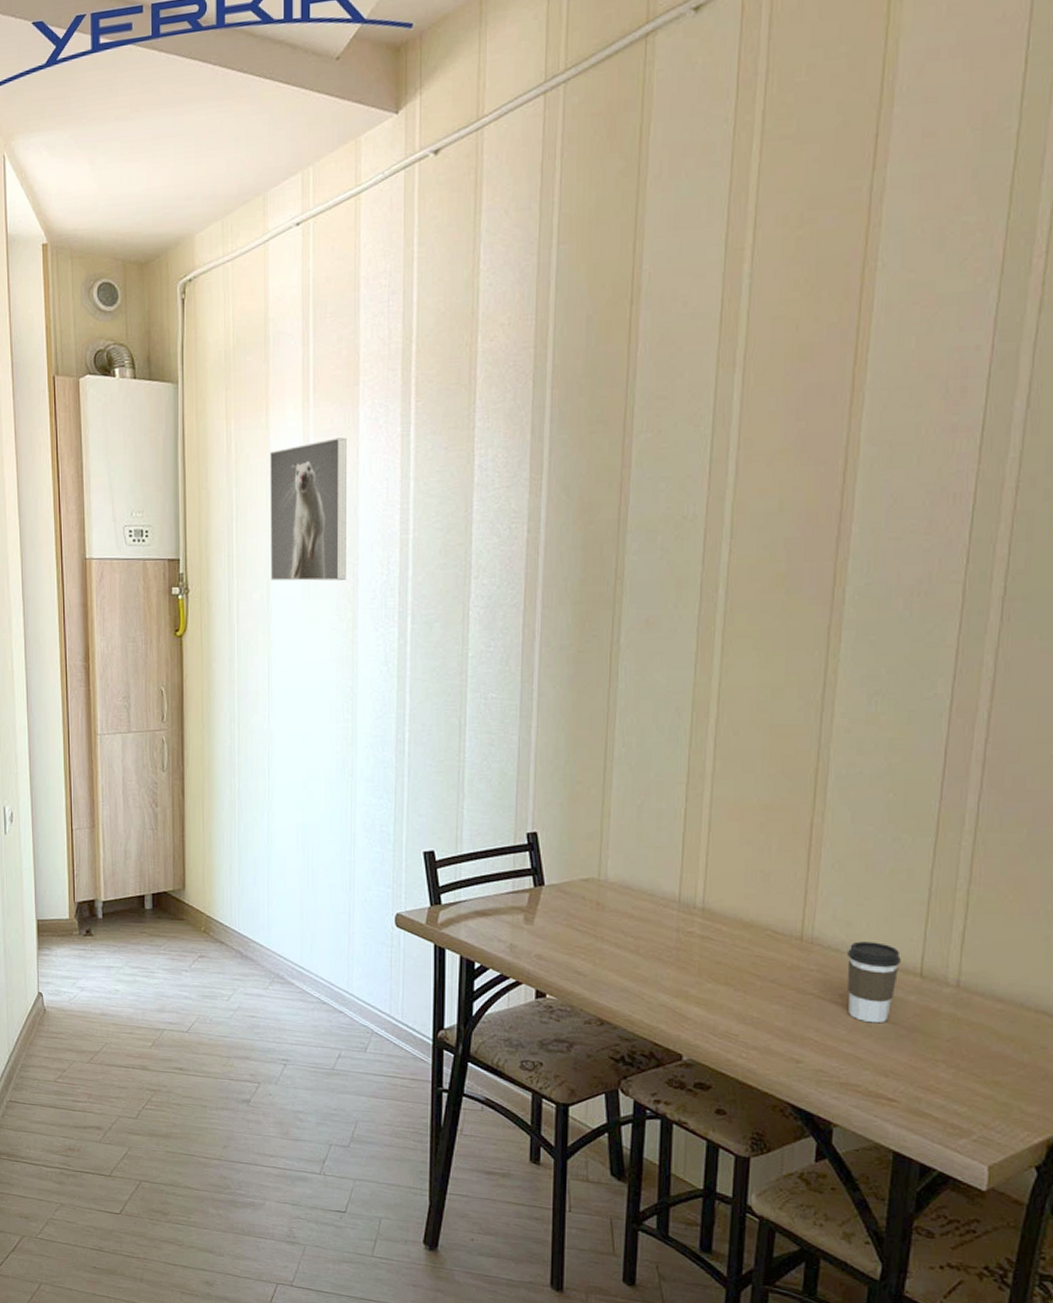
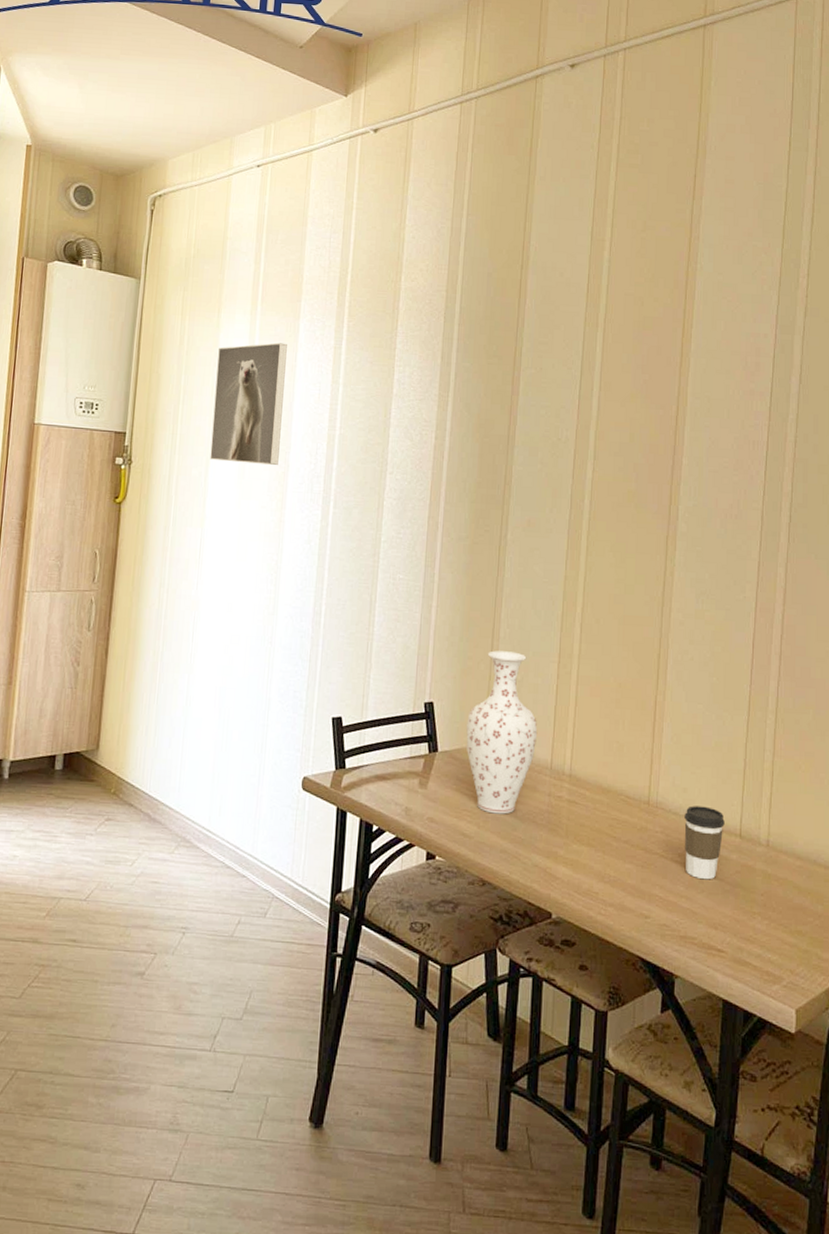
vase: none [577,773,663,951] -> present [466,650,538,814]

